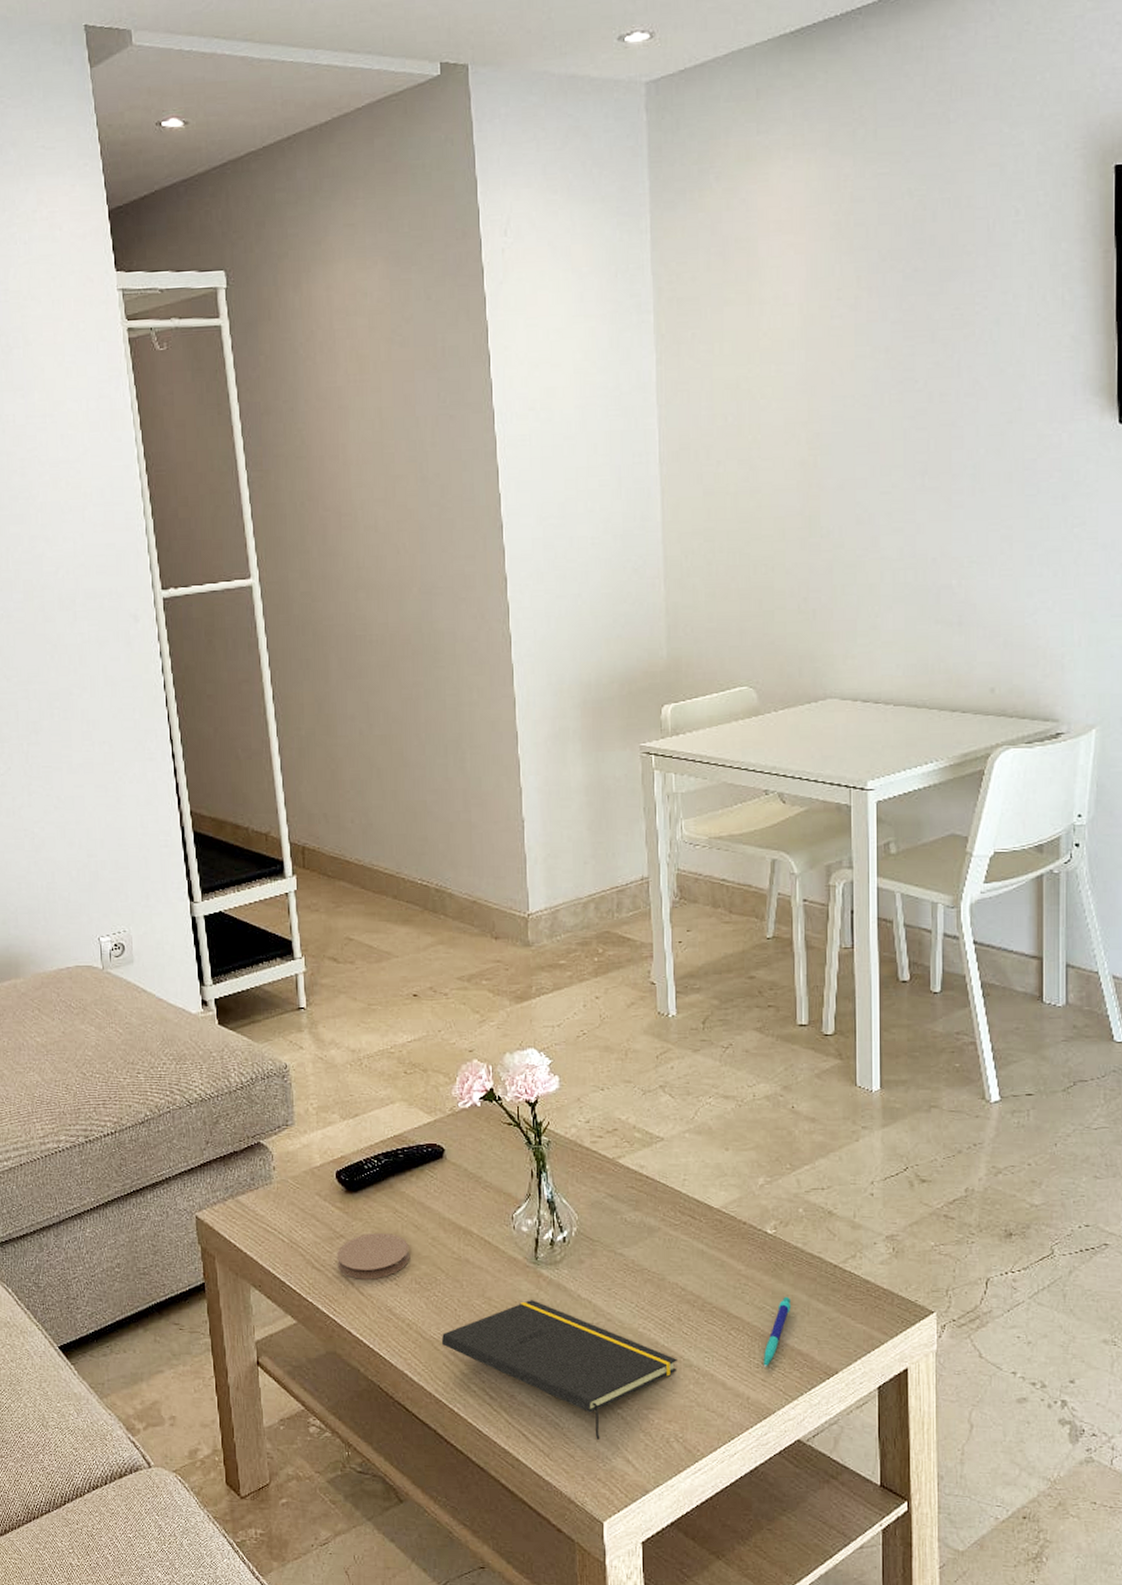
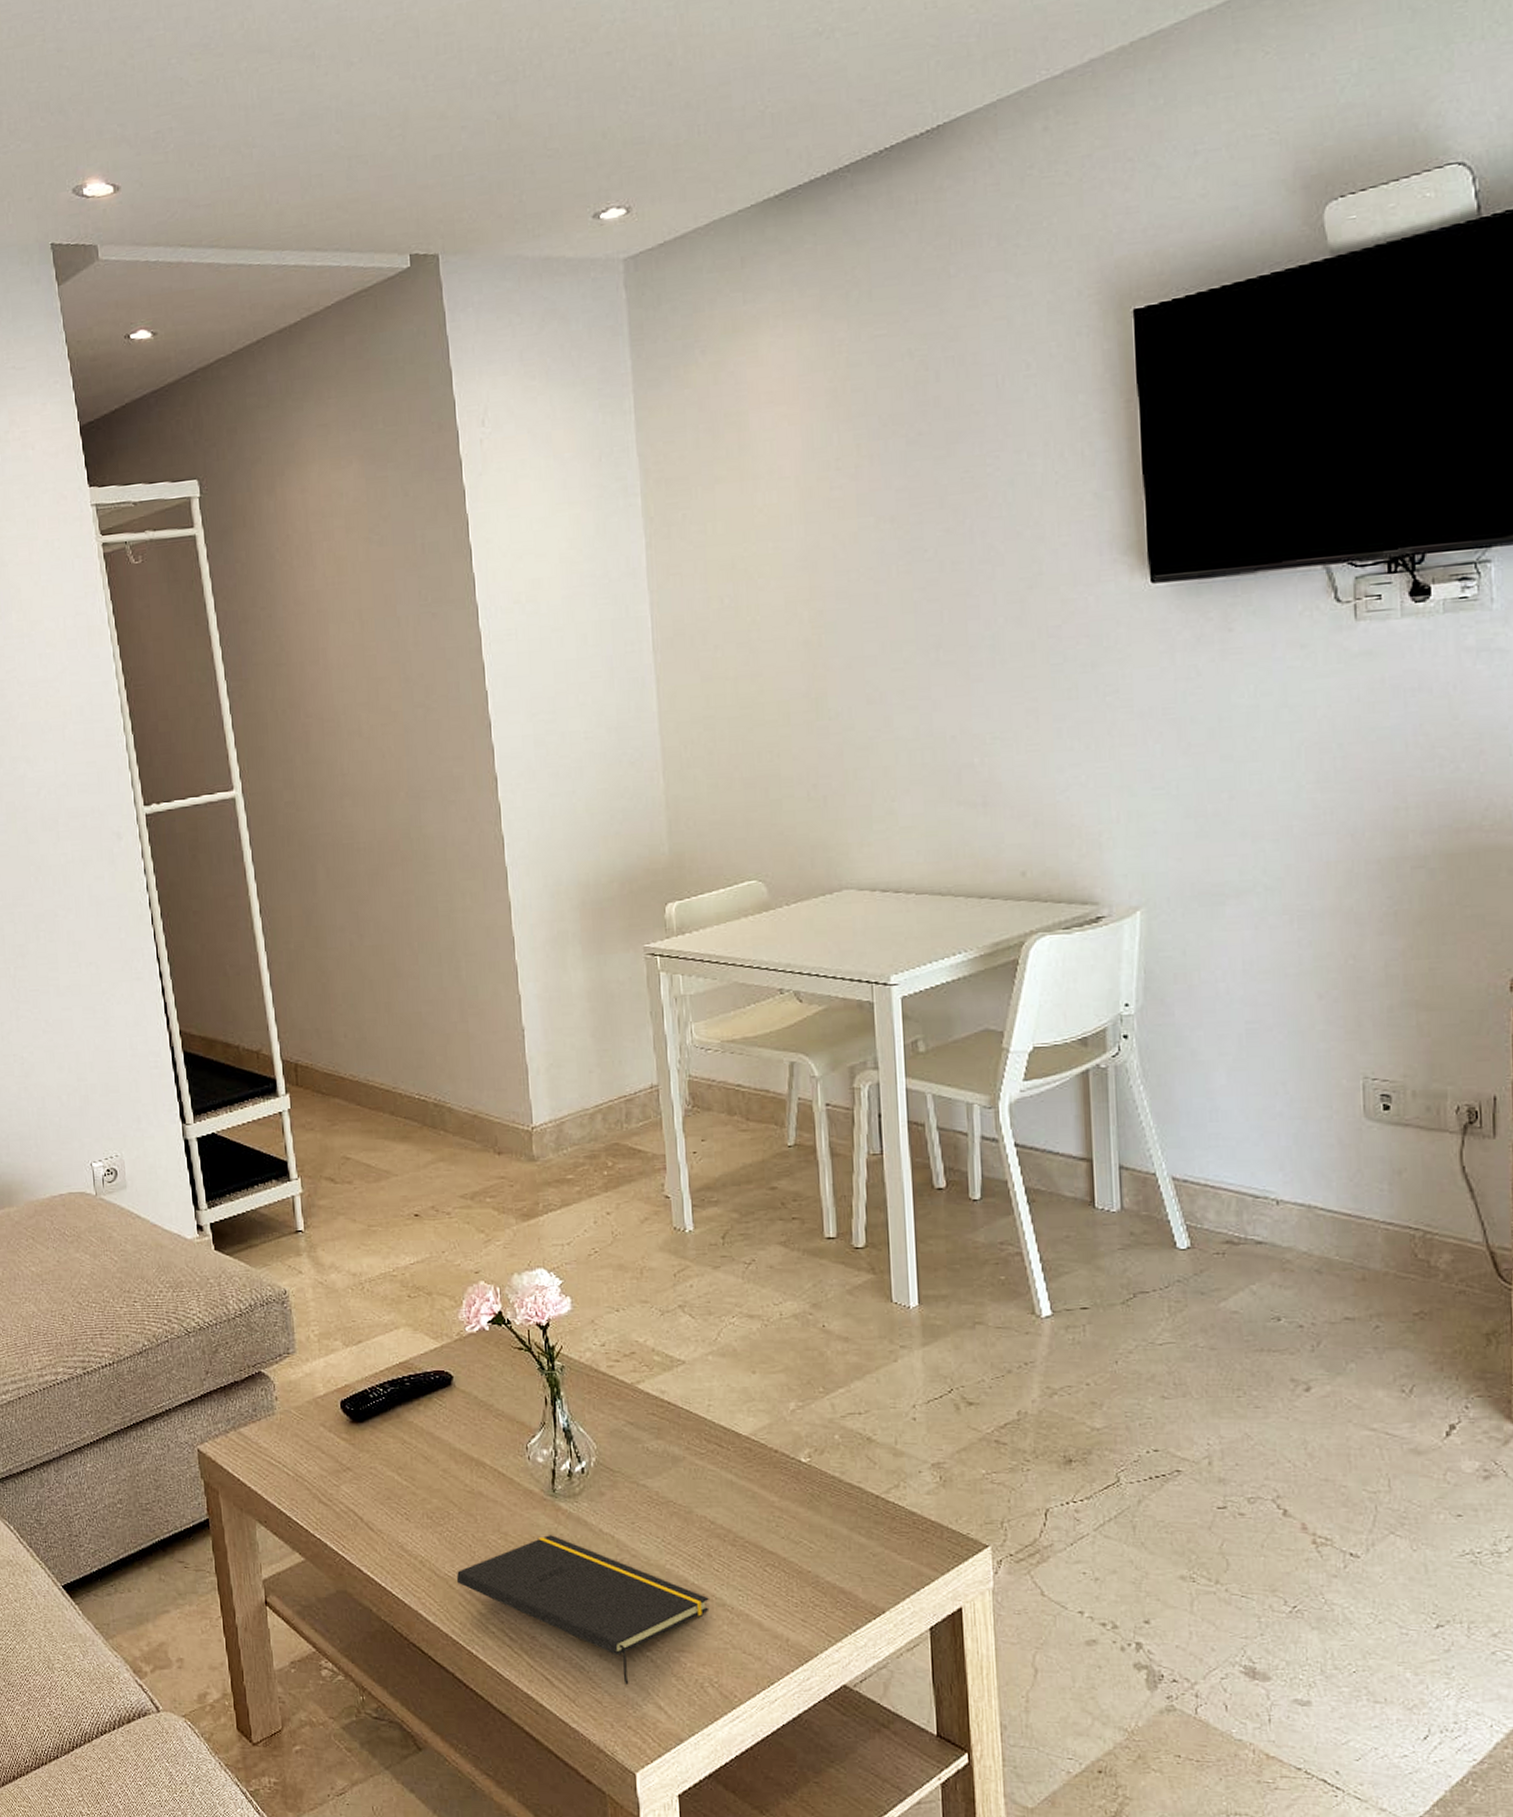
coaster: present [337,1232,410,1280] -> none [344,1464,421,1514]
pen: present [763,1297,792,1367] -> none [802,1531,831,1606]

